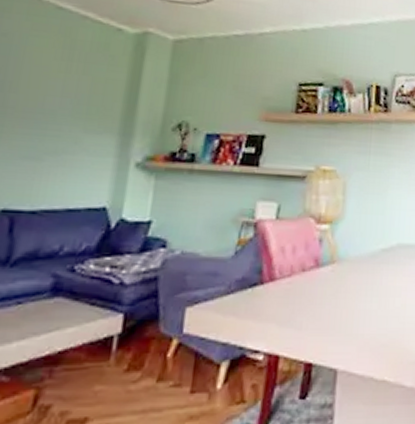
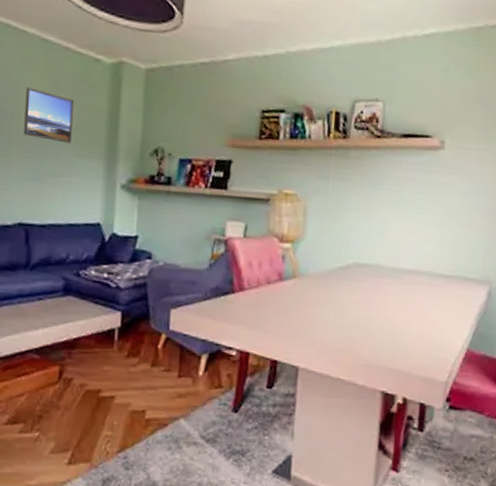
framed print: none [22,57,88,118] -> present [24,88,74,144]

